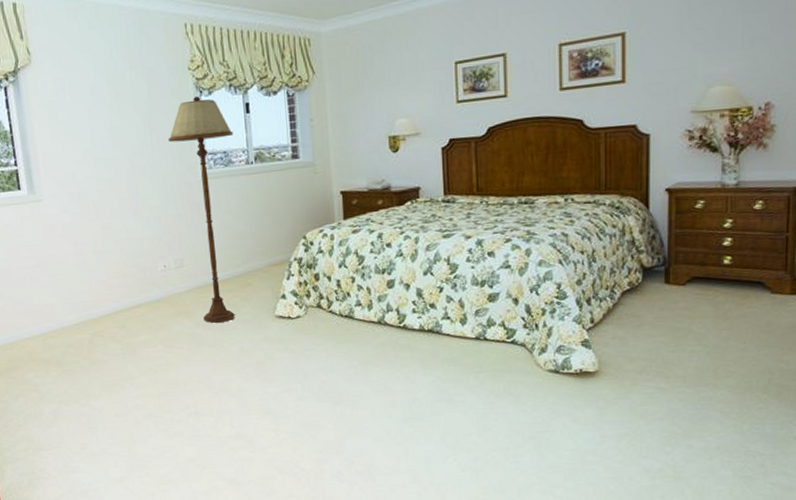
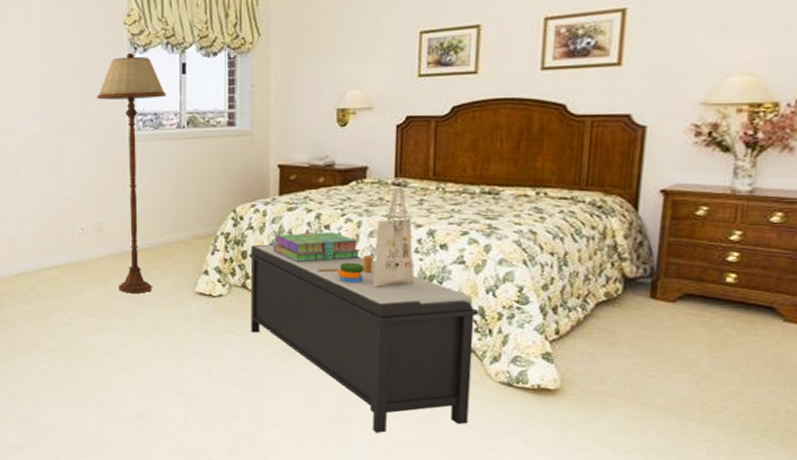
bench: none [321,265,525,428] -> present [249,244,478,433]
stack of books: none [343,249,419,280] -> present [274,232,360,263]
tote bag: none [384,204,469,297] -> present [318,188,415,288]

